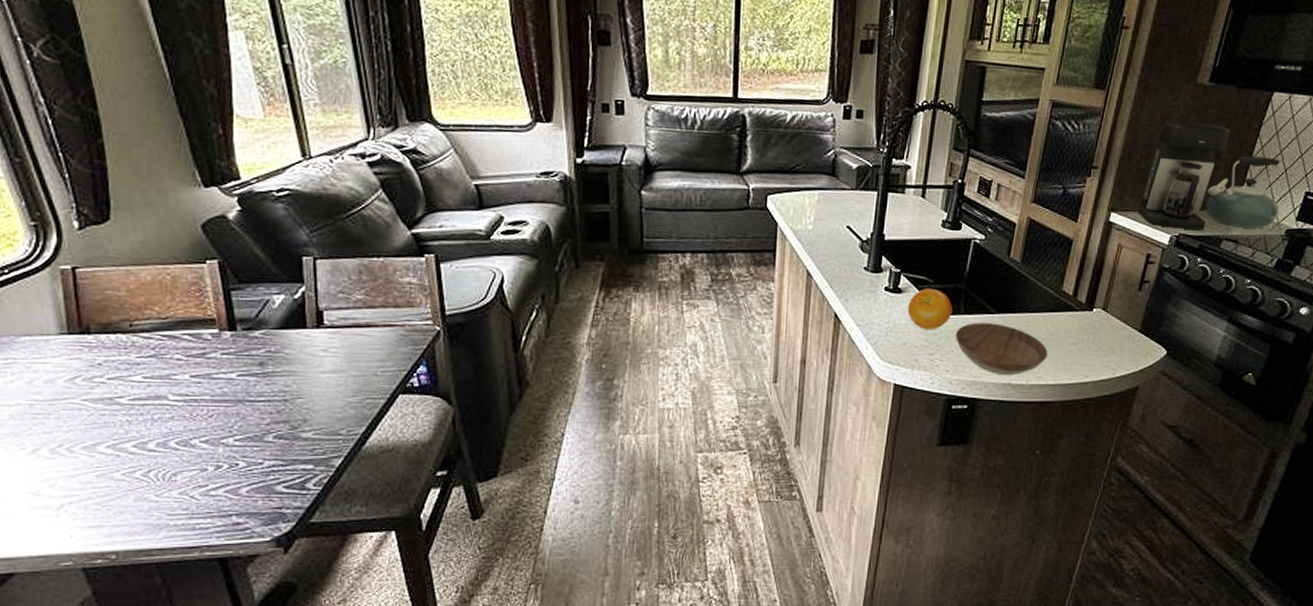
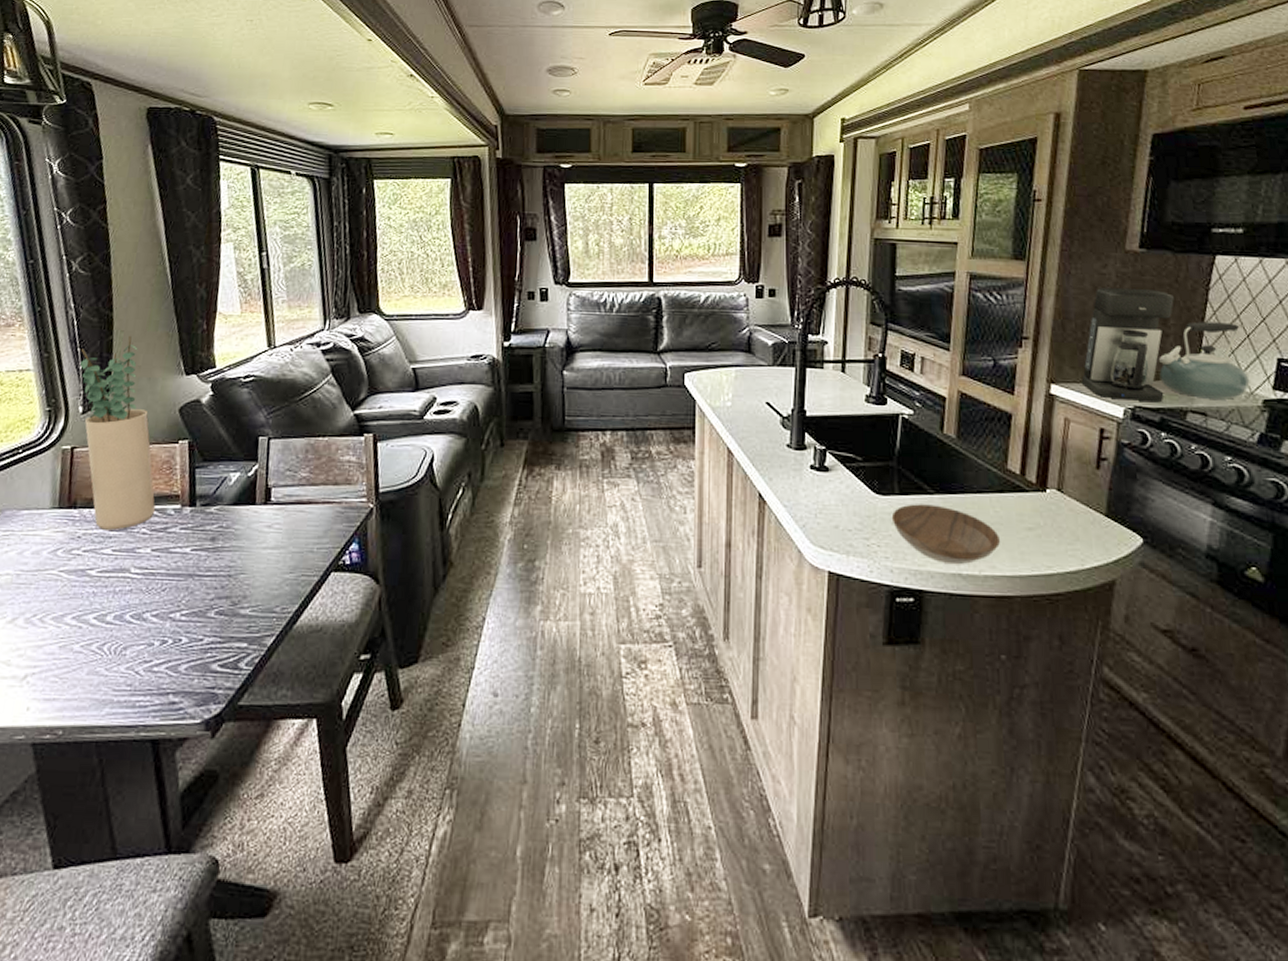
vase: none [62,140,189,357] -> present [80,336,156,530]
fruit: present [907,288,953,331] -> none [836,467,886,513]

